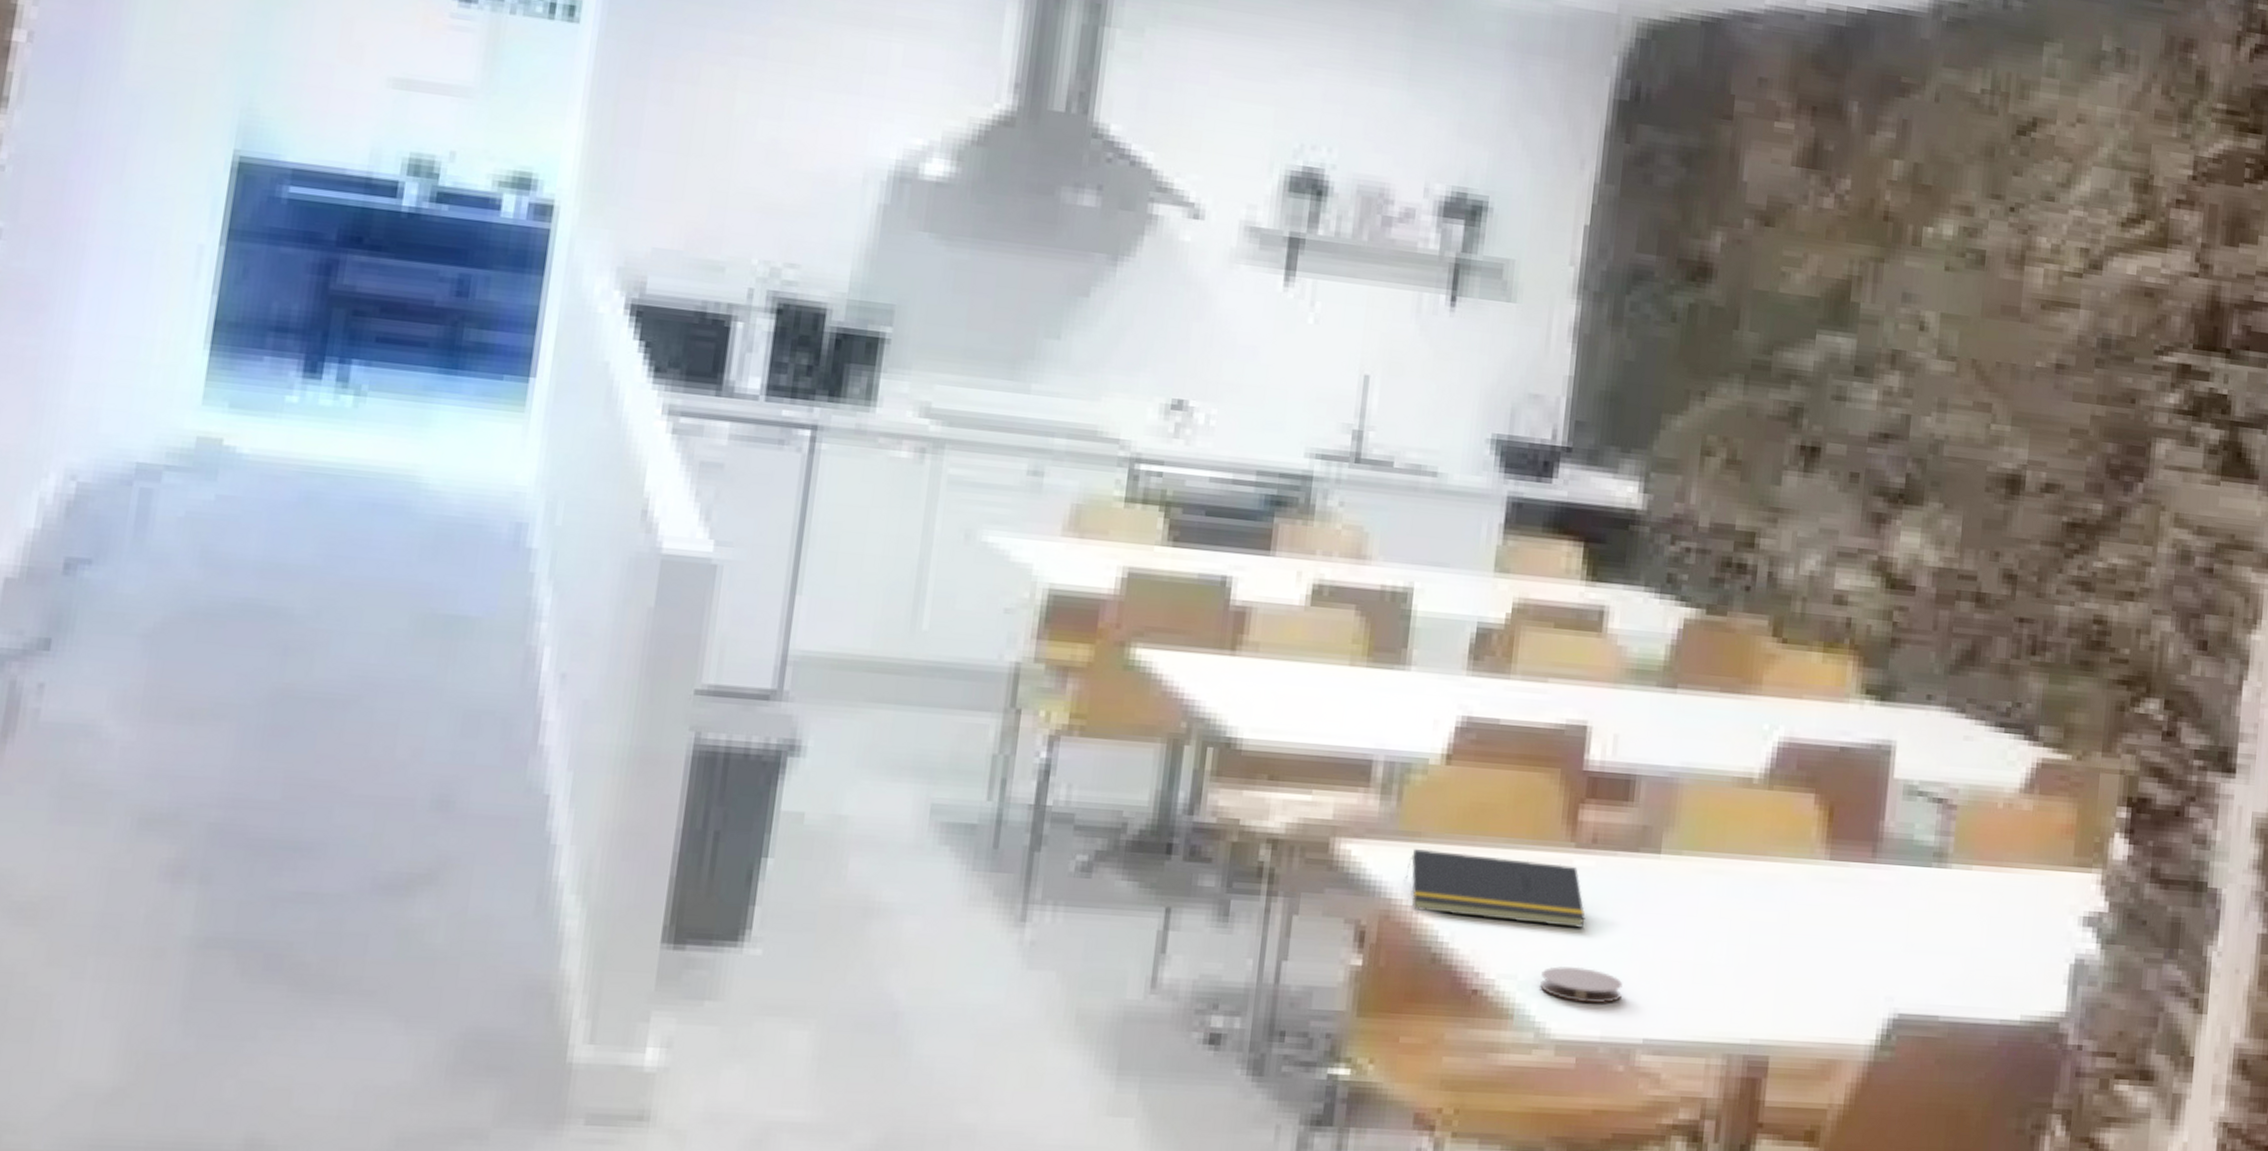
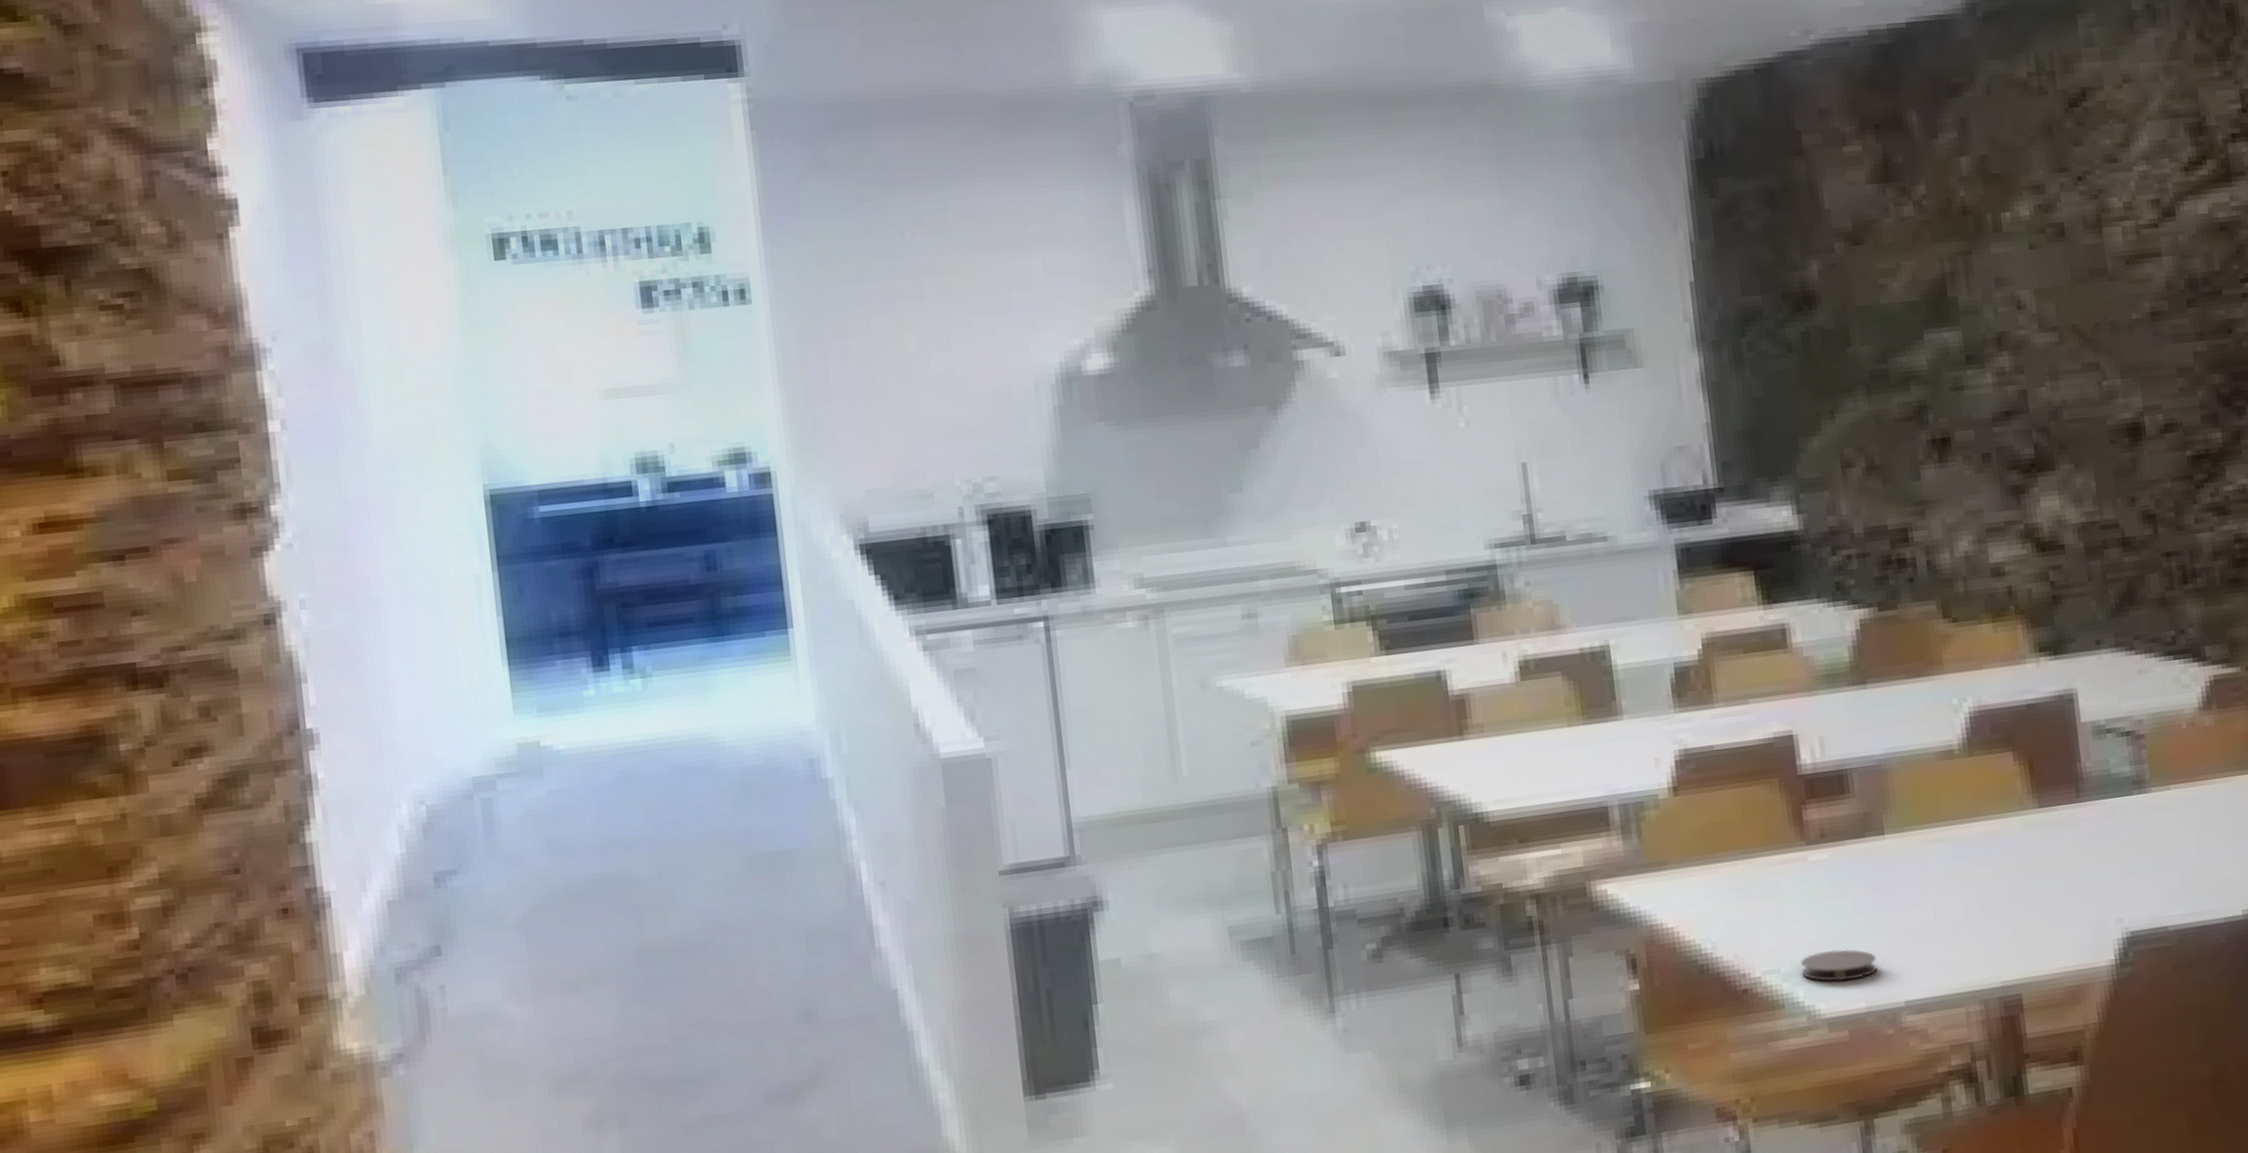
notepad: present [1403,849,1586,929] -> none [1659,861,1830,931]

